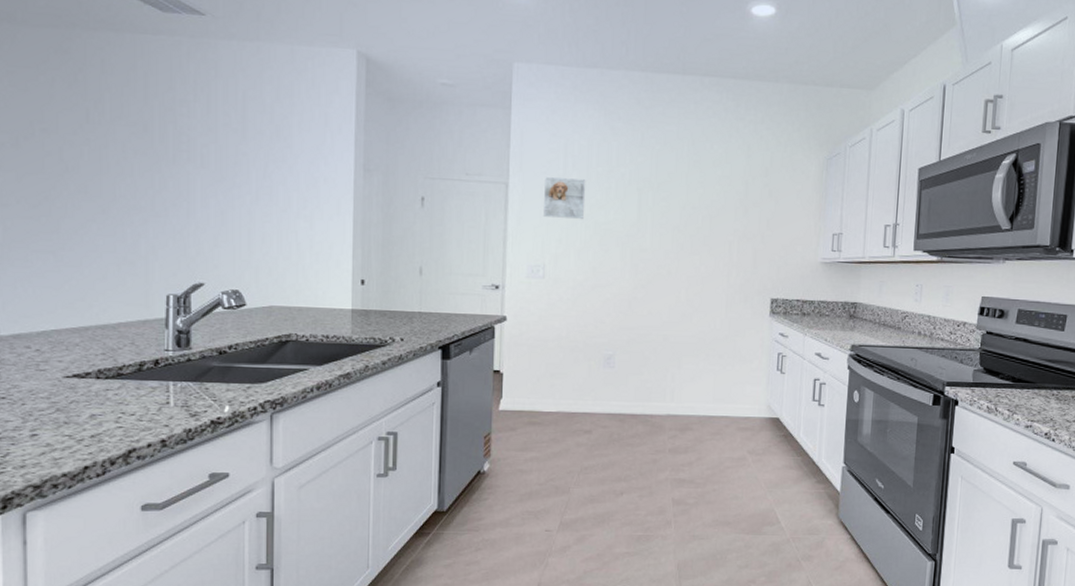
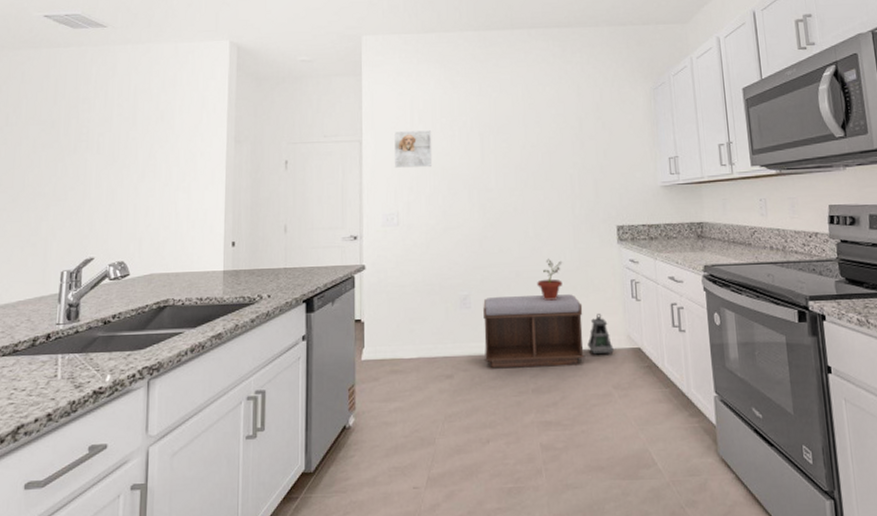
bench: none [624,359,727,429] -> present [483,294,584,368]
potted plant: none [684,325,712,367] -> present [537,258,563,301]
lantern: none [728,382,753,422] -> present [587,312,614,355]

